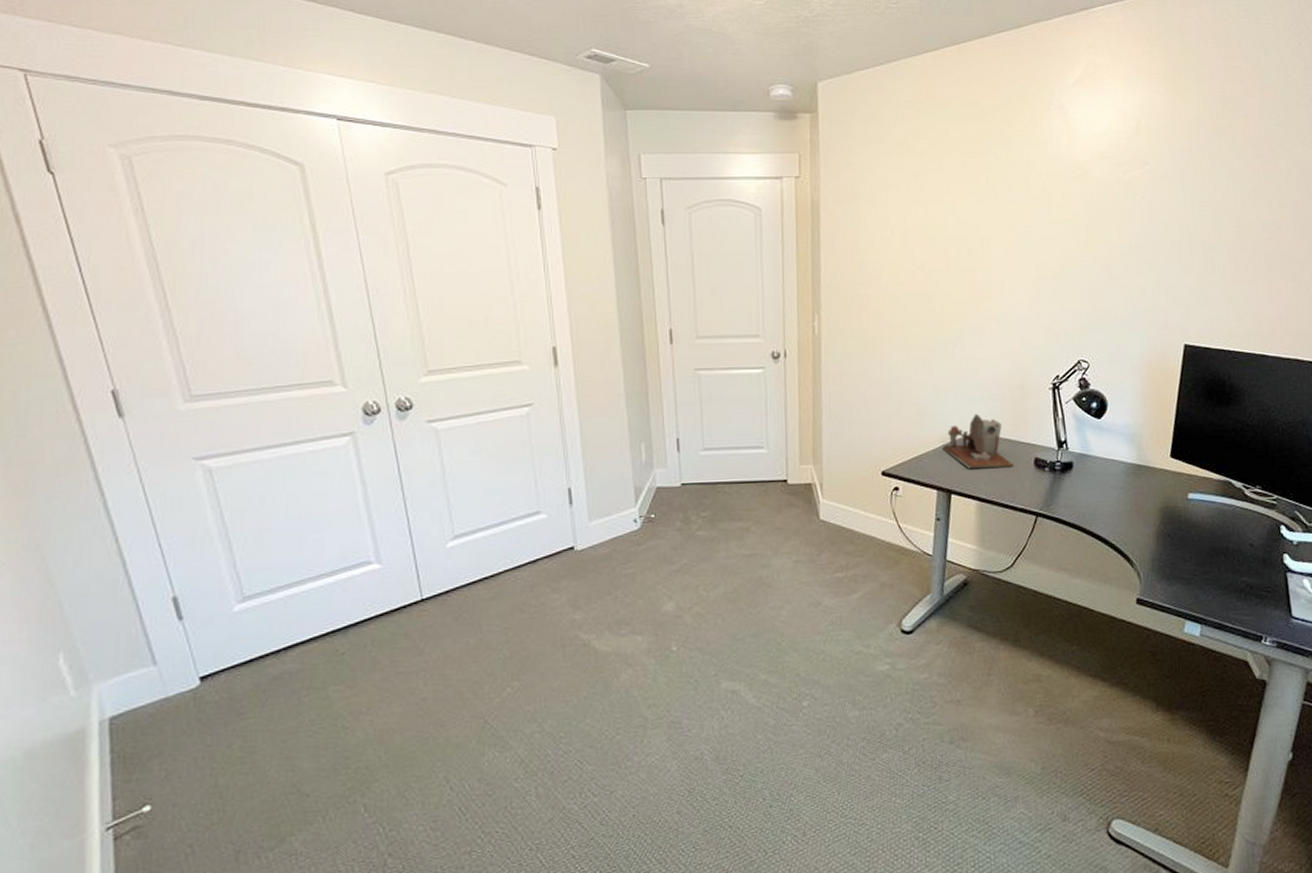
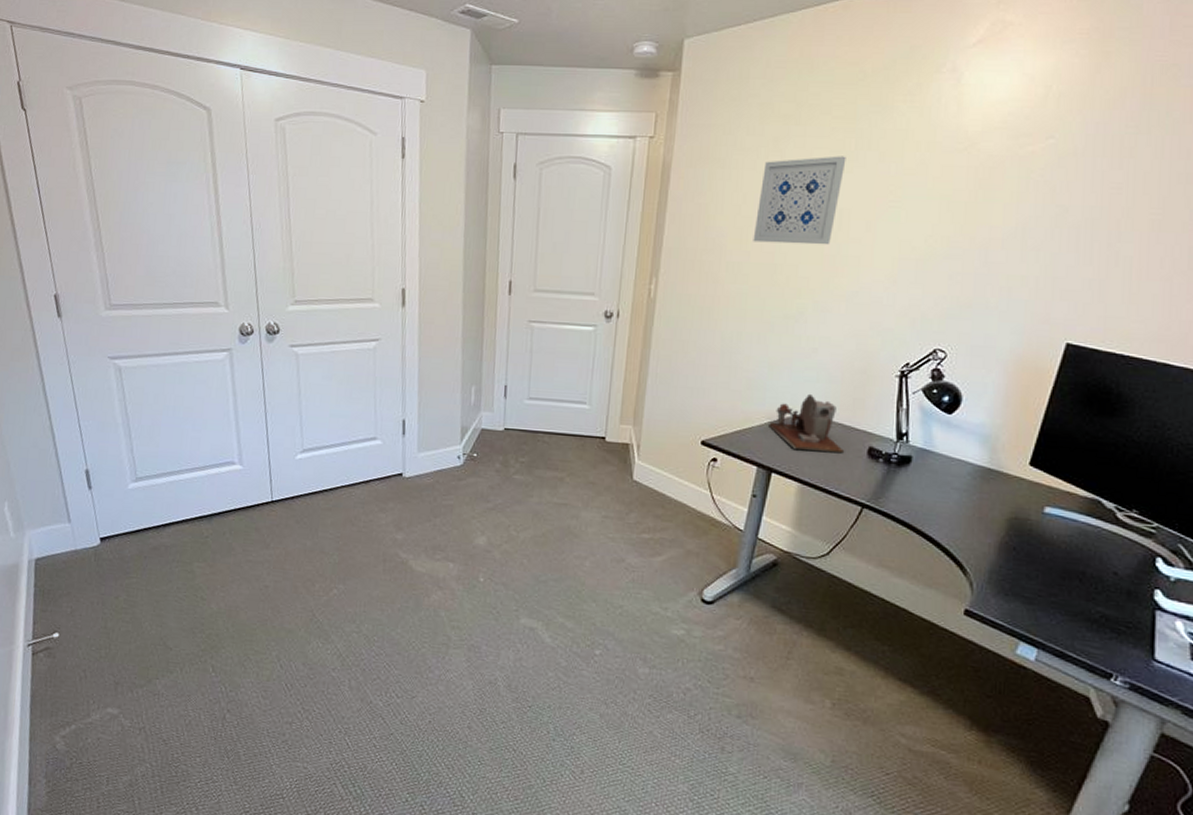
wall art: none [905,188,980,273] -> present [753,156,846,245]

